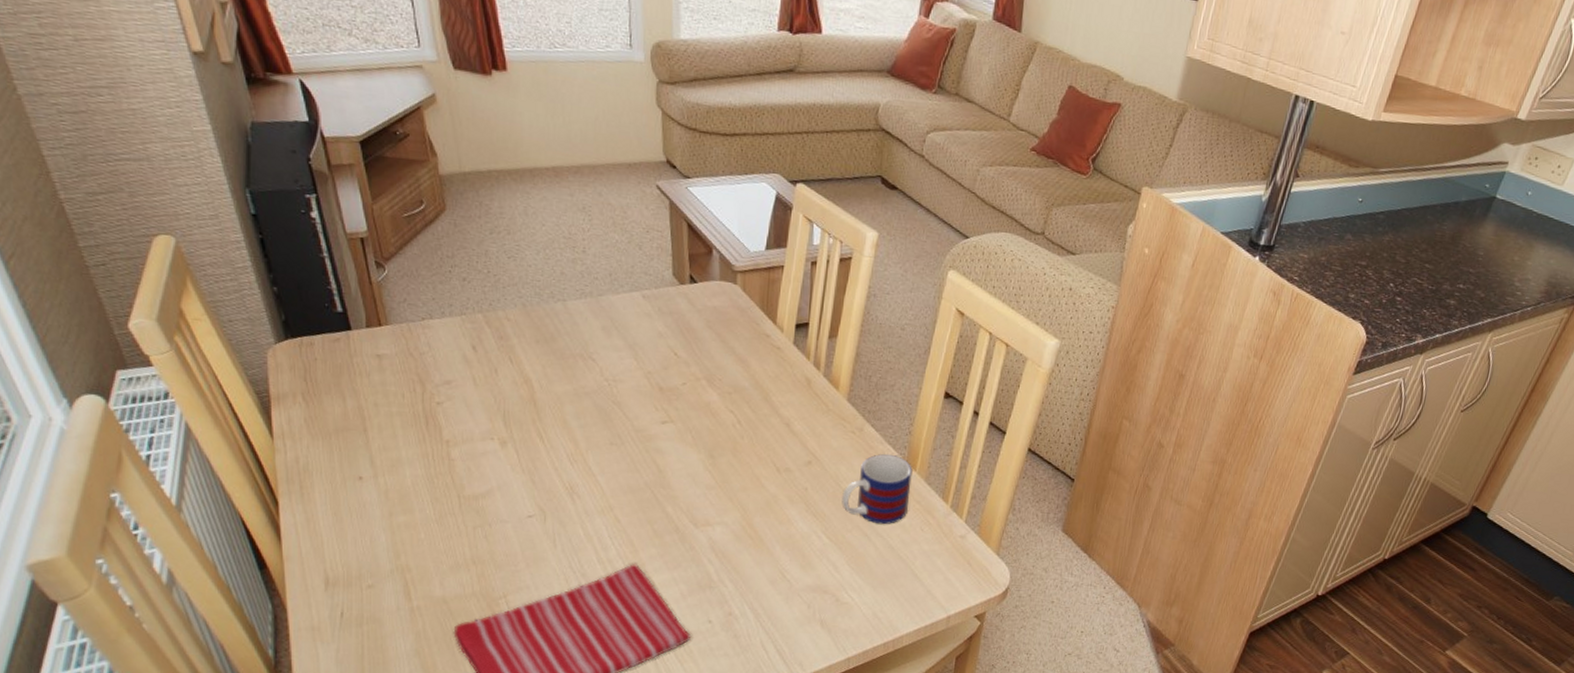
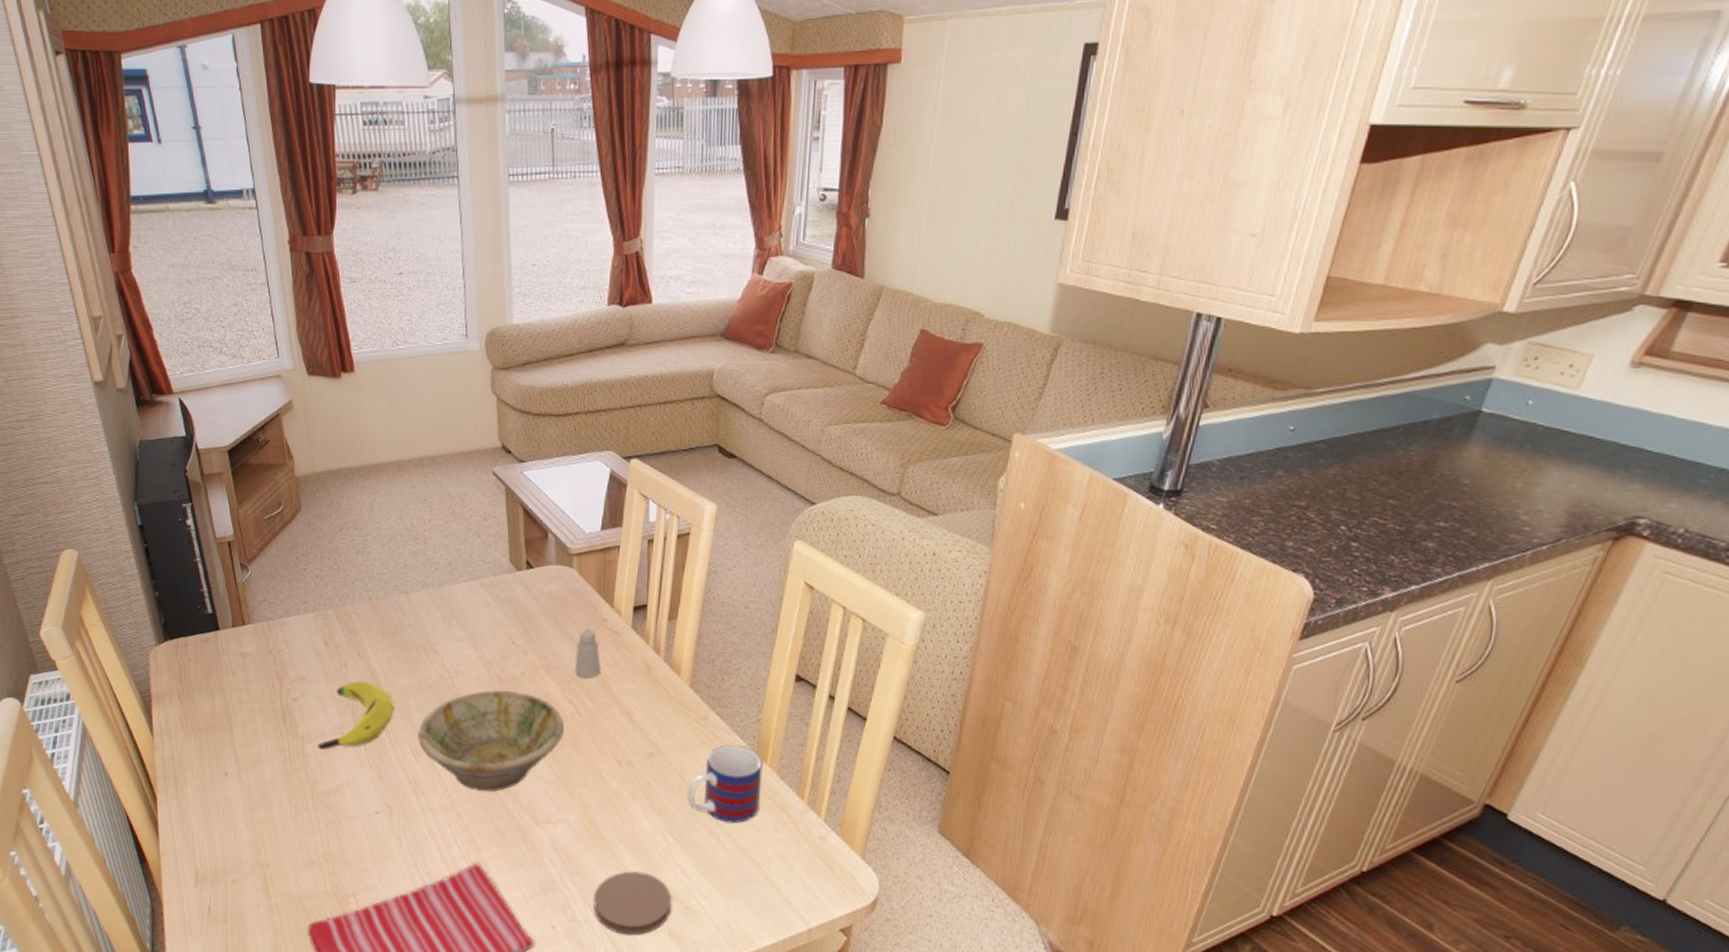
banana: none [465,386,550,455] -> present [317,681,395,750]
bowl: none [574,399,726,496] -> present [418,690,565,792]
saltshaker: none [736,343,762,390] -> present [574,629,601,678]
coaster: none [750,569,824,627] -> present [593,871,671,936]

